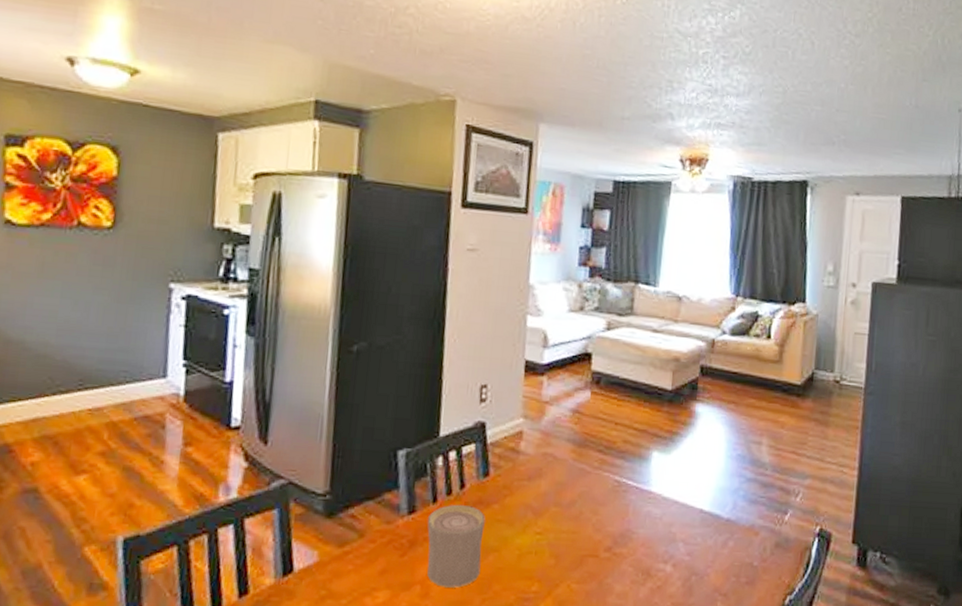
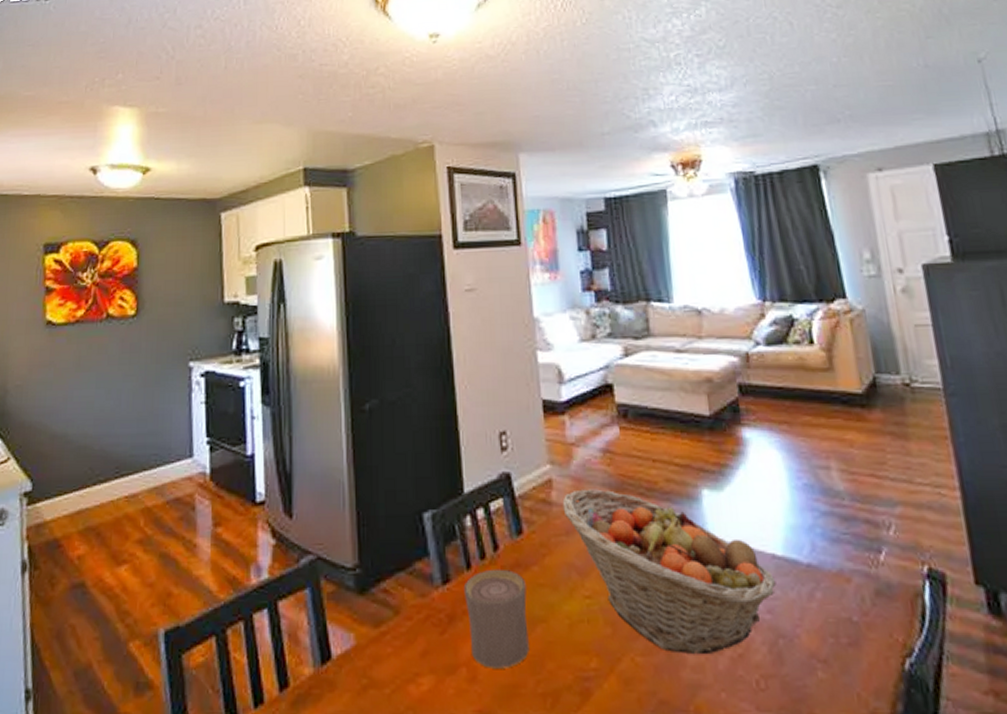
fruit basket: none [529,442,699,585] -> present [562,489,777,655]

